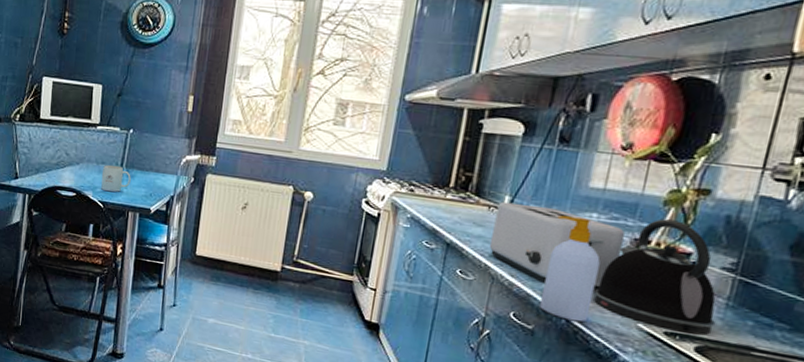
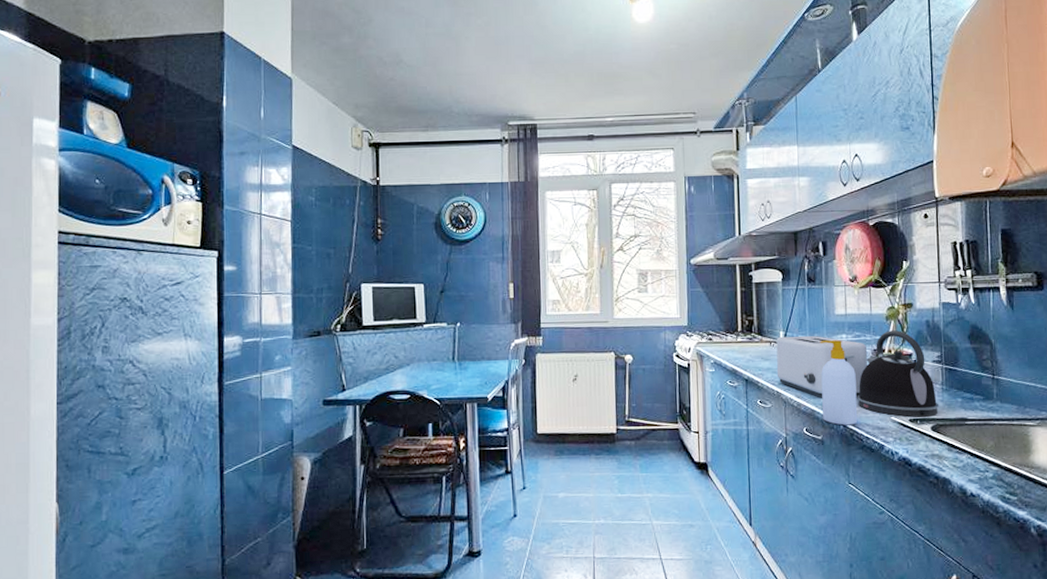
mug: present [101,165,131,193] -> none [434,360,464,388]

